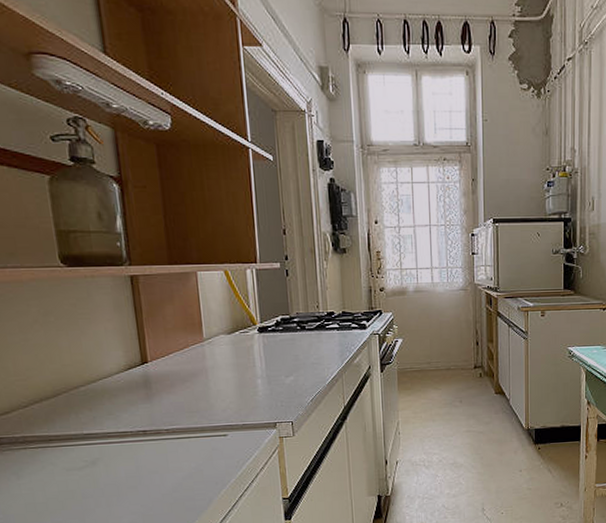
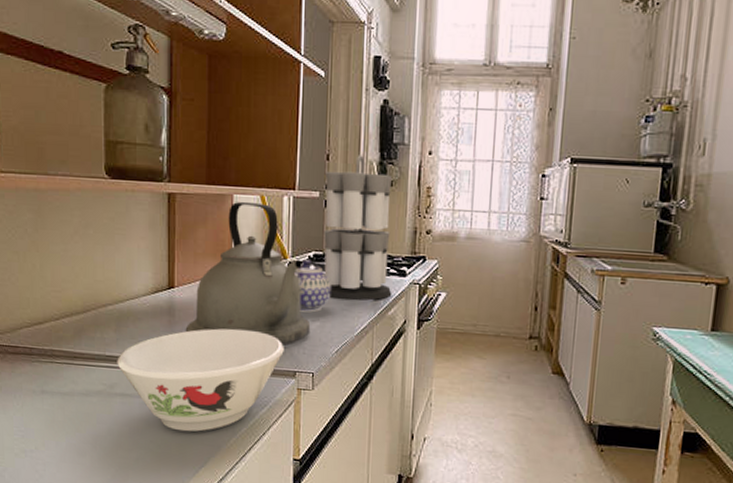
bowl: none [96,391,263,492] -> present [117,328,284,432]
kettle: none [163,278,286,403] -> present [185,202,311,347]
teapot: none [265,323,301,371] -> present [294,258,331,313]
spice rack: none [284,228,356,356] -> present [324,155,393,302]

